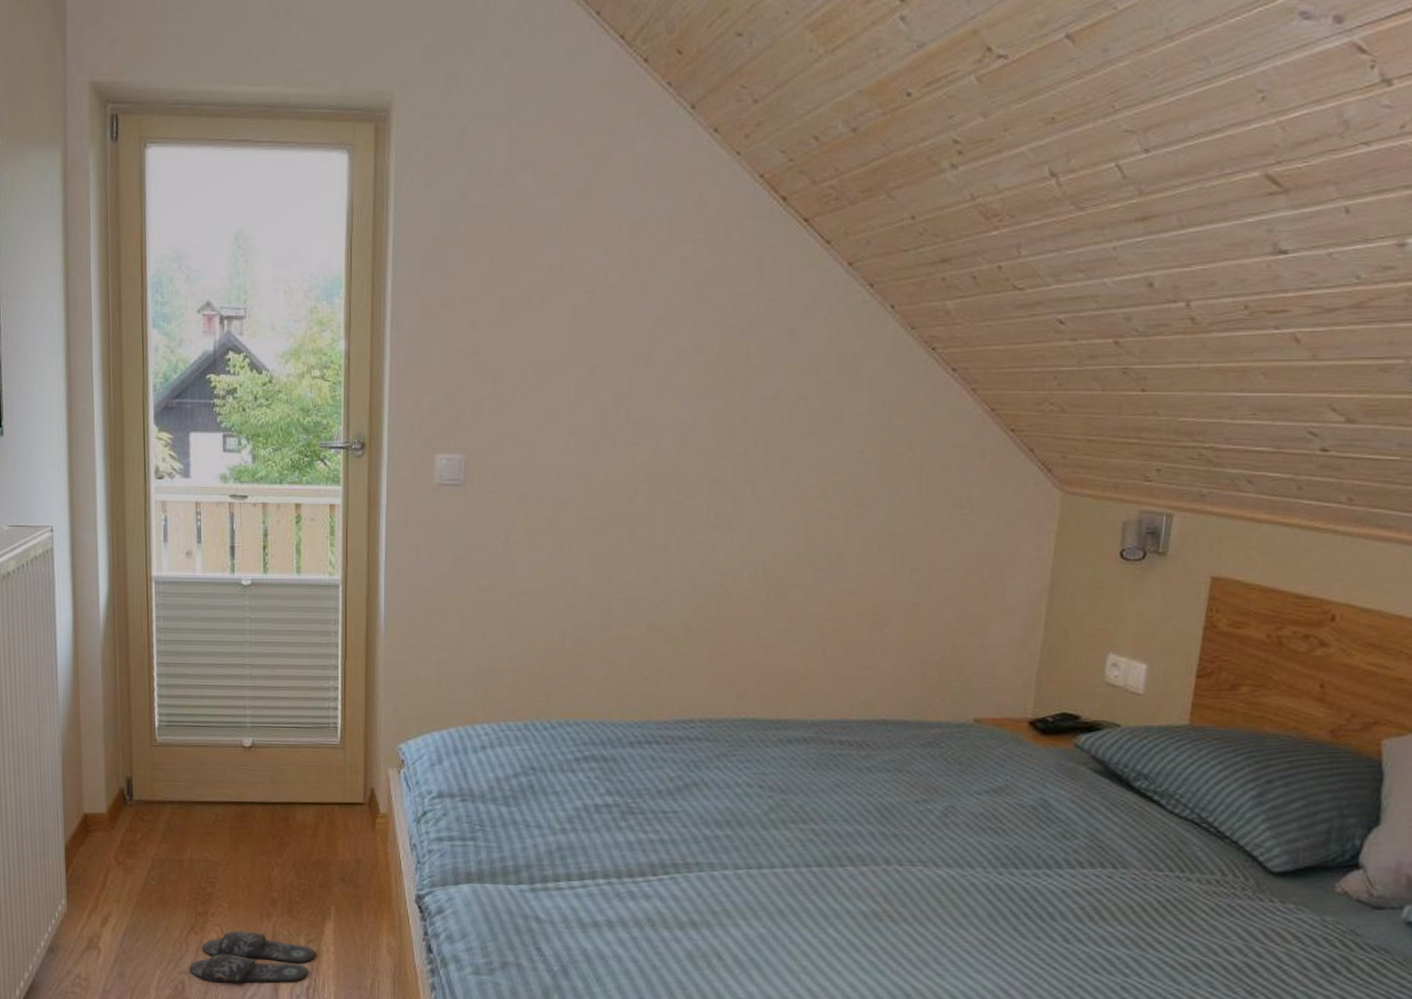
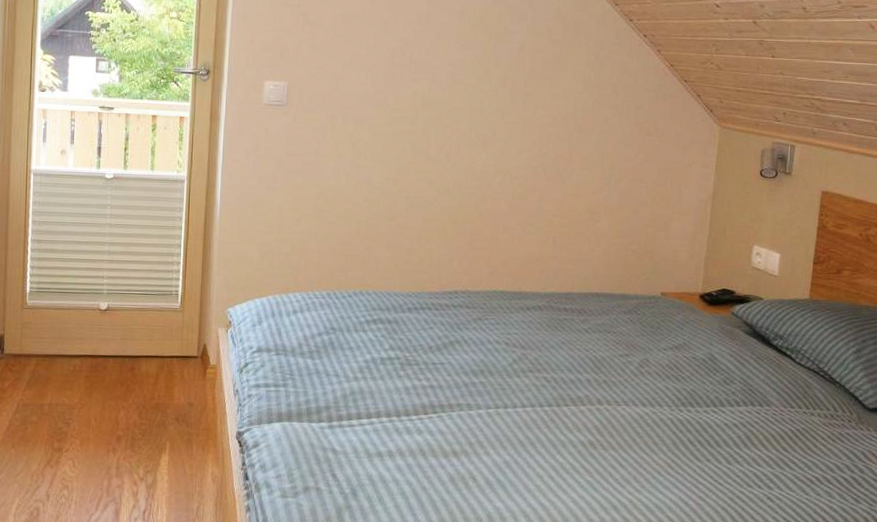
slippers: present [189,931,316,983] -> none [44,464,152,509]

